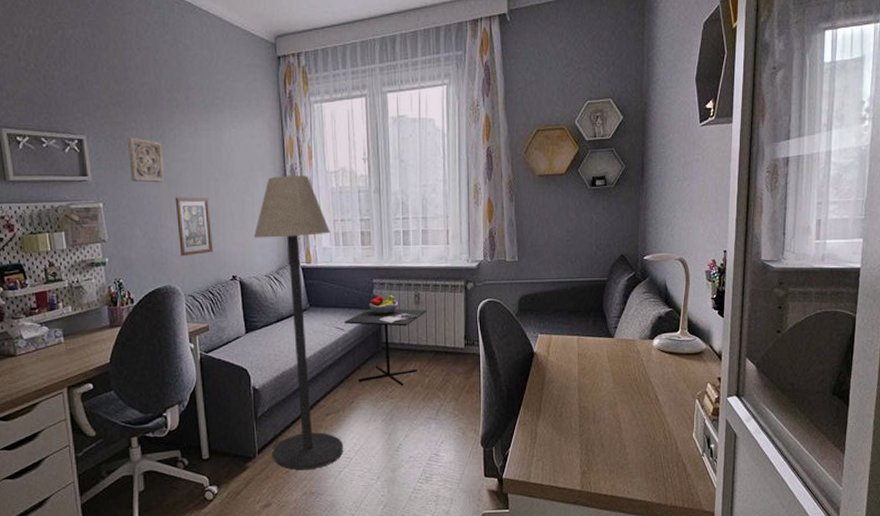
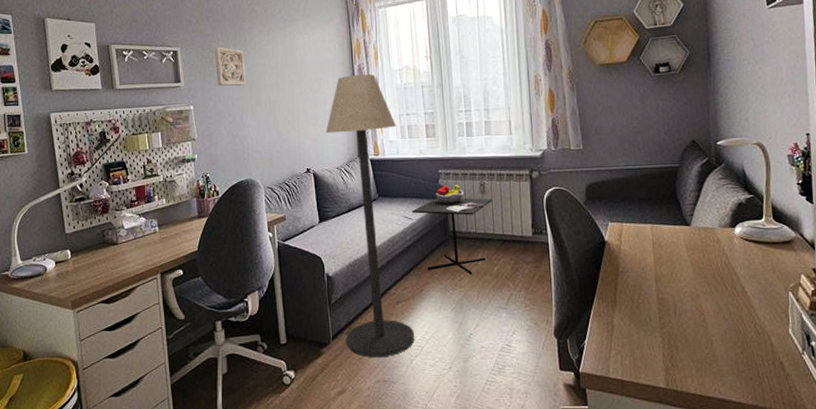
picture frame: present [175,197,213,256] -> none [255,97,289,152]

